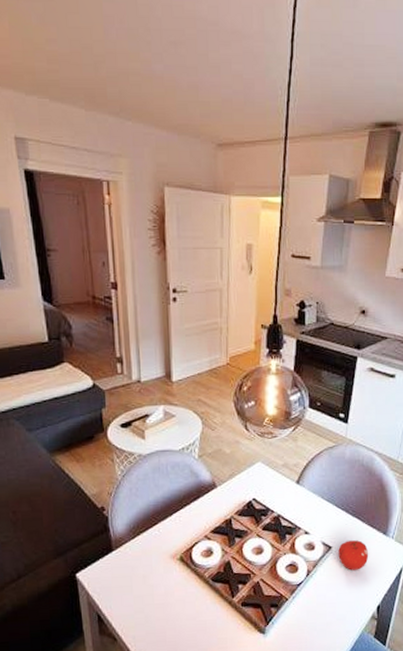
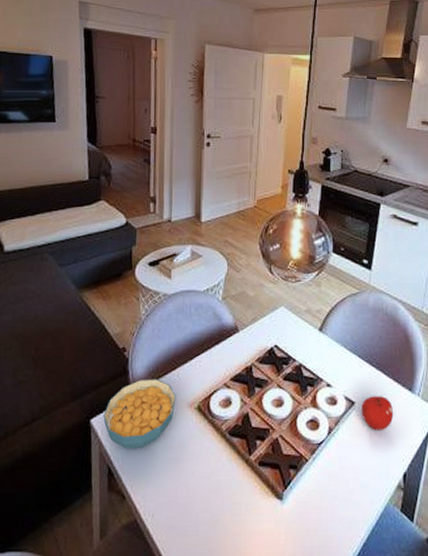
cereal bowl: none [88,534,159,599] -> present [103,379,176,449]

